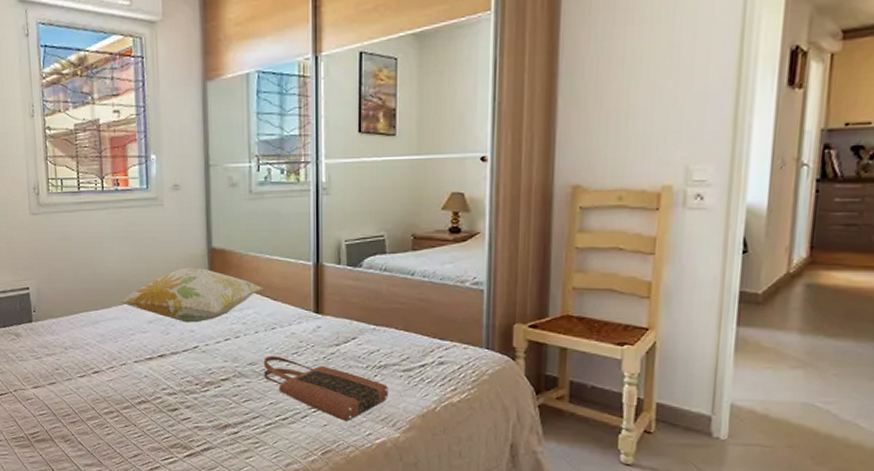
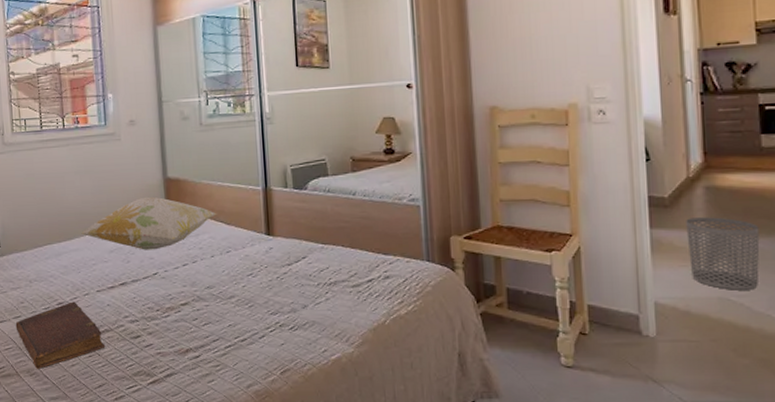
diary: none [50,371,142,436] -> present [15,301,106,369]
tote bag: present [263,355,388,420] -> none [220,278,340,338]
waste bin: none [776,317,861,397] -> present [686,217,760,290]

